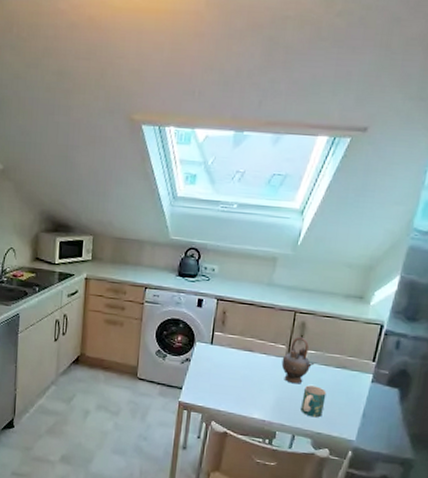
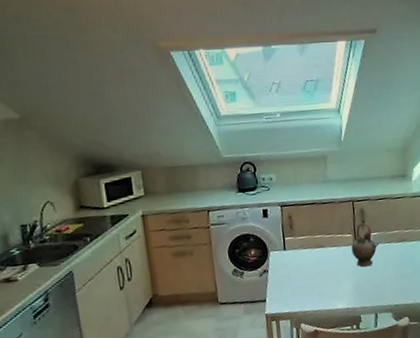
mug: present [301,385,327,418] -> none [376,263,396,293]

